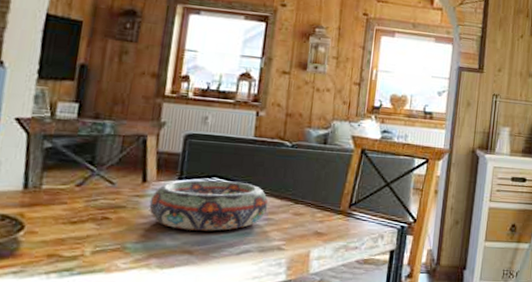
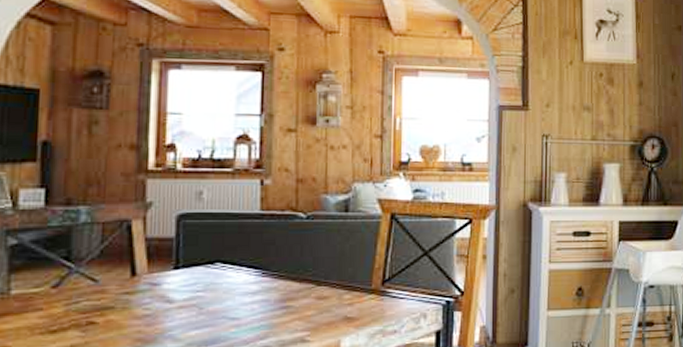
decorative bowl: present [149,179,269,231] -> none [142,265,285,329]

